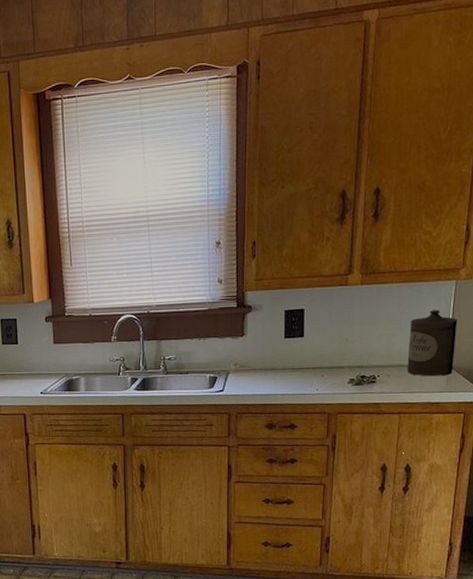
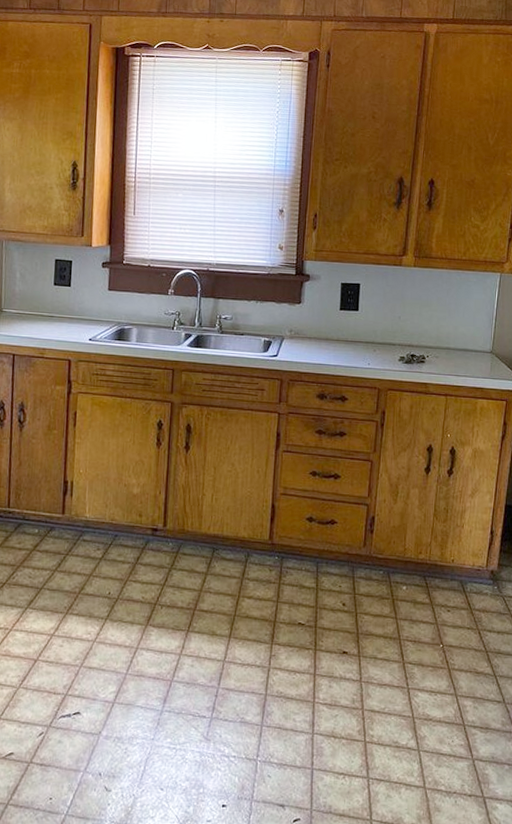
canister: present [407,310,458,377] -> none [455,298,501,363]

